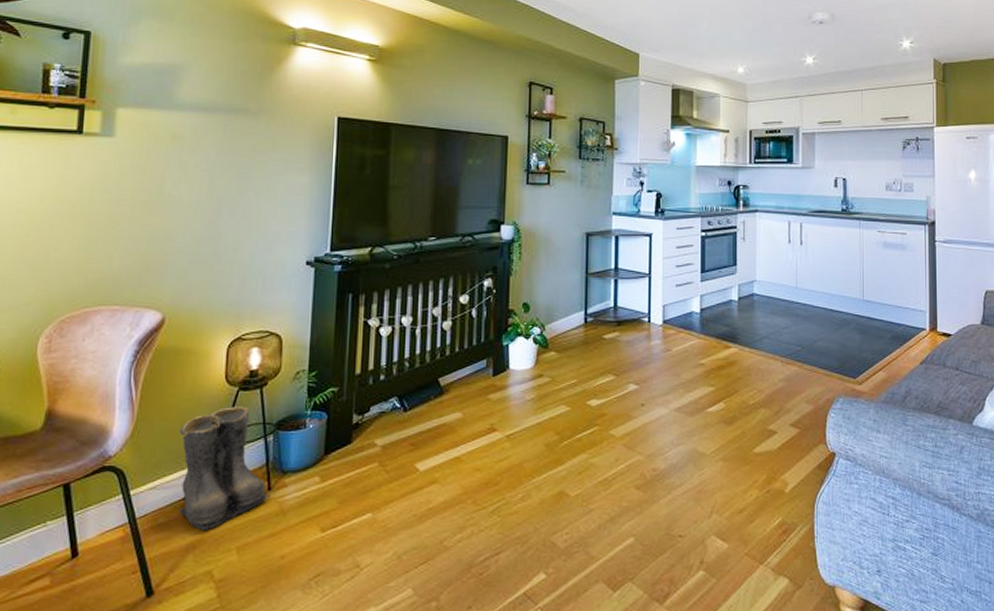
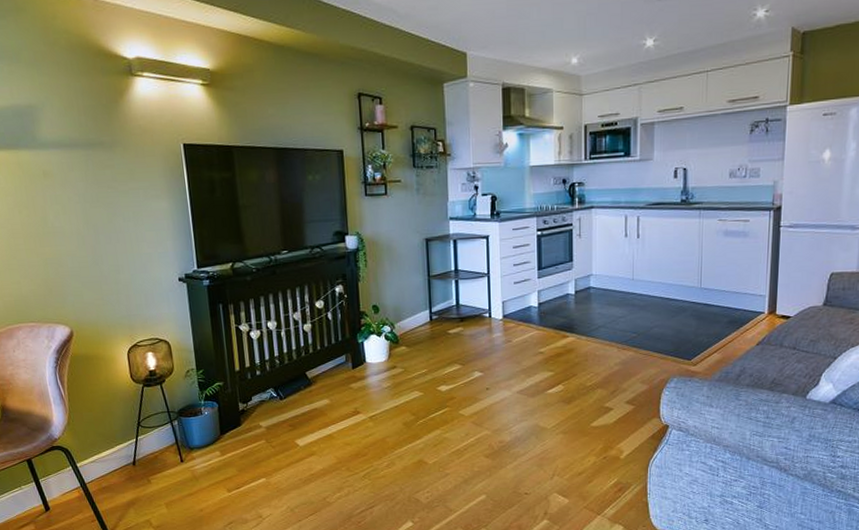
boots: present [179,406,270,531] -> none [103,399,184,492]

